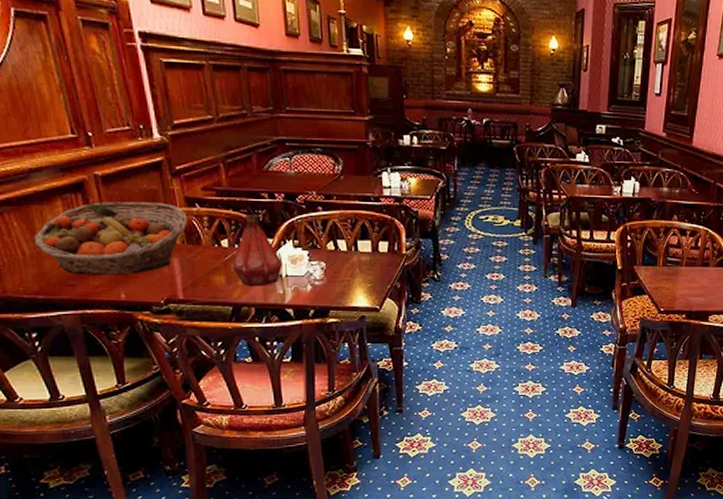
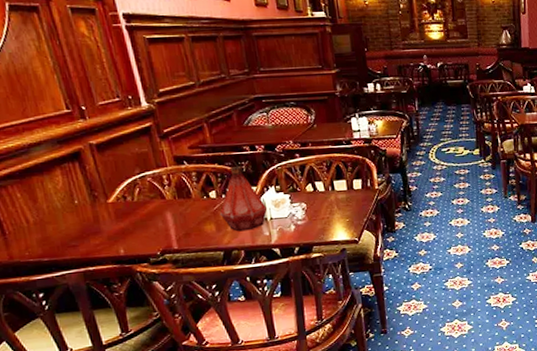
fruit basket: present [34,202,188,275] -> none [36,163,178,236]

